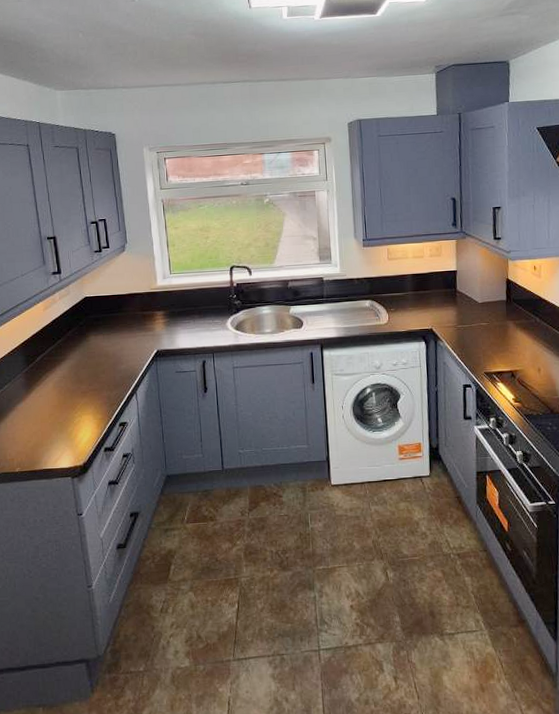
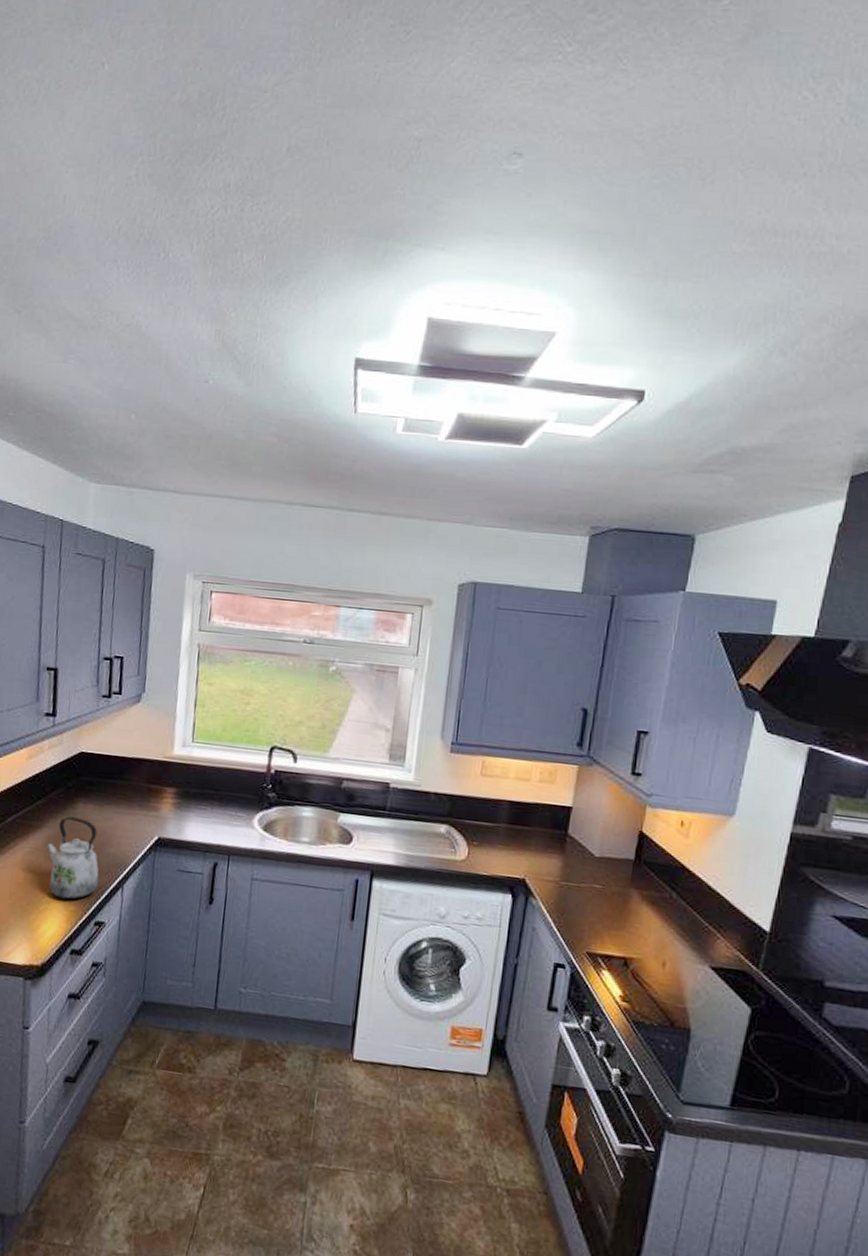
kettle: none [70,347,117,411] -> present [45,816,99,900]

